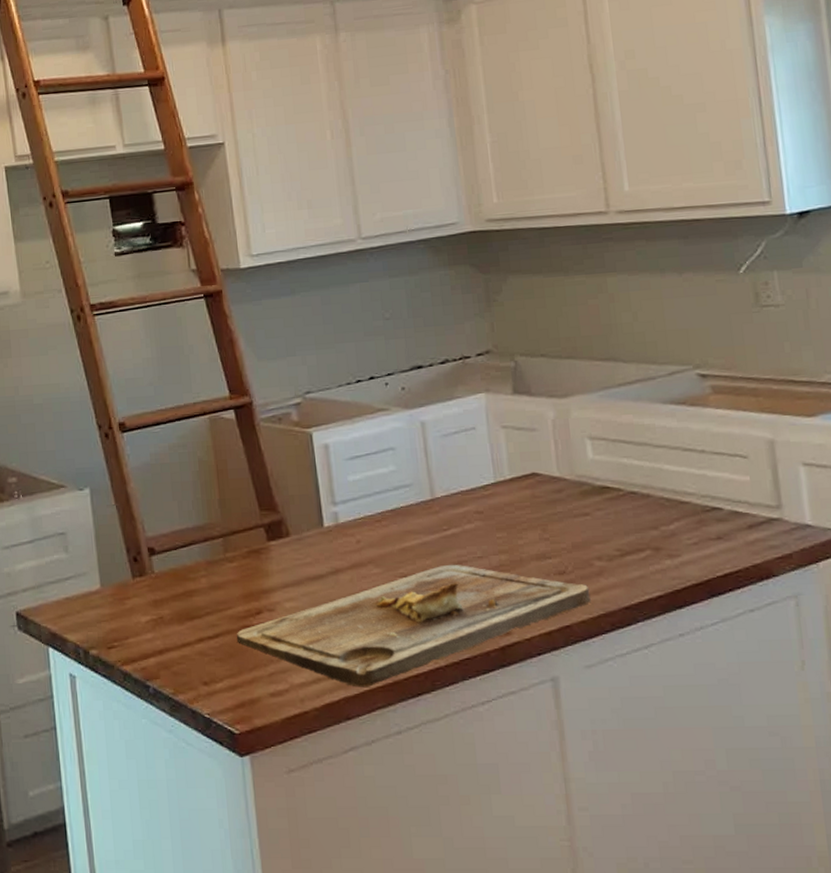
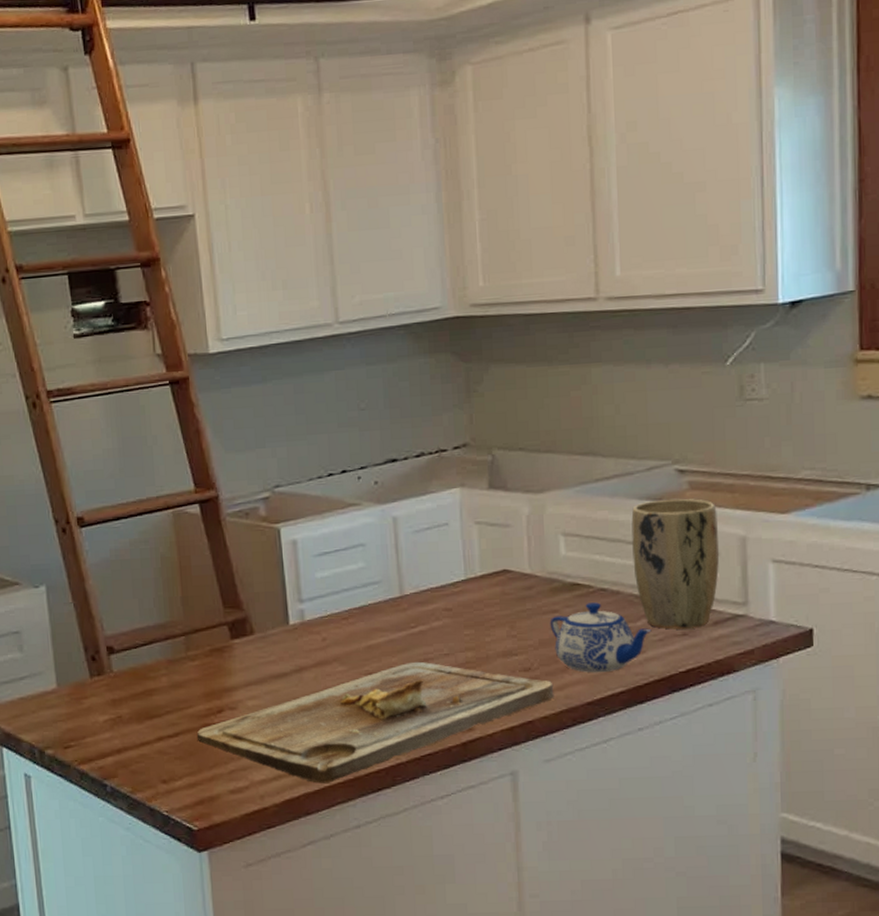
teapot: none [581,505,686,577] -> present [549,602,652,673]
plant pot: none [656,402,750,533] -> present [631,498,720,630]

